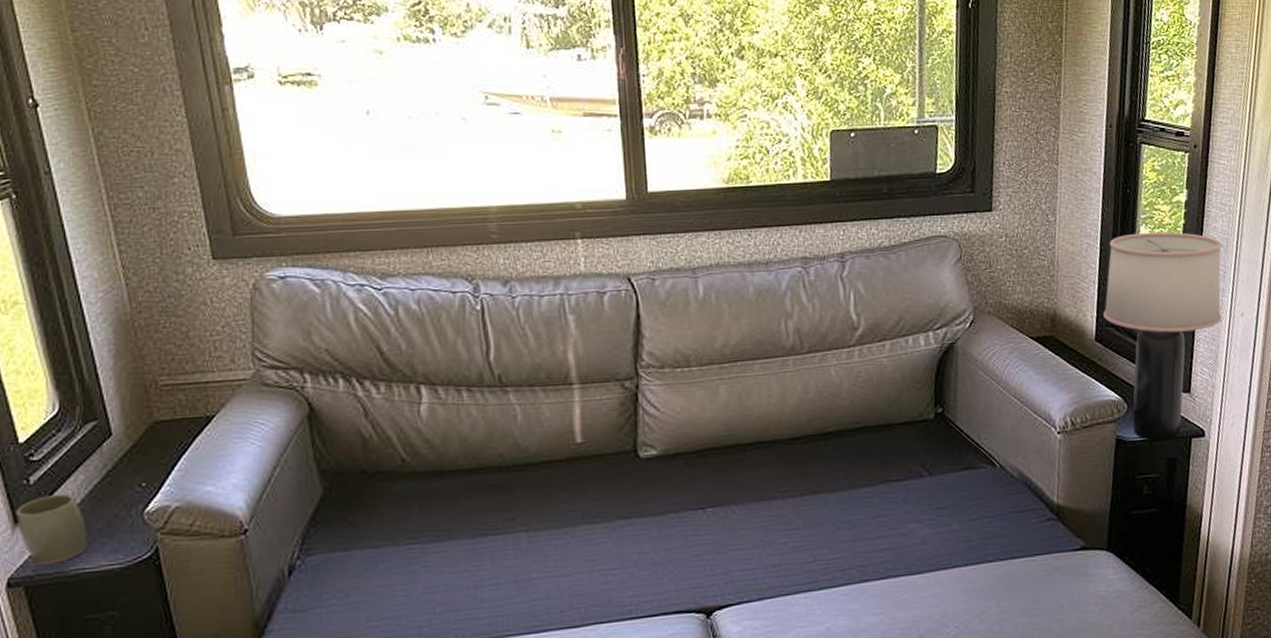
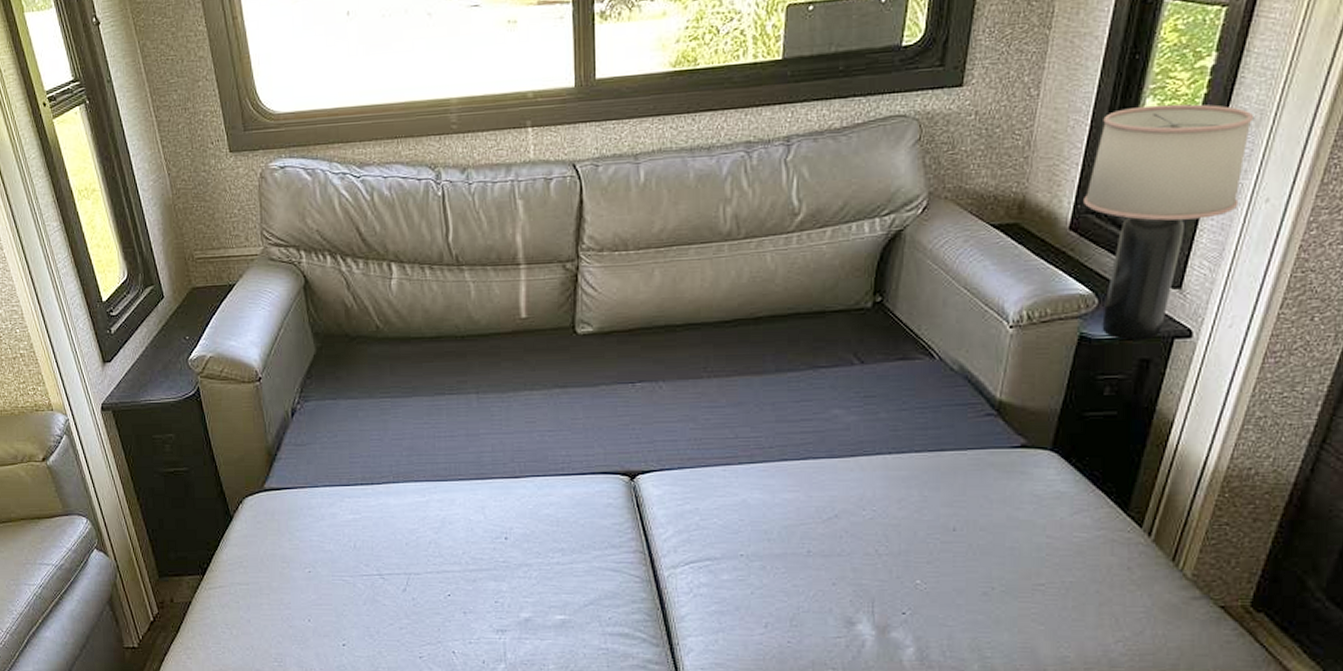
mug: present [16,494,89,565] -> none [104,343,152,395]

